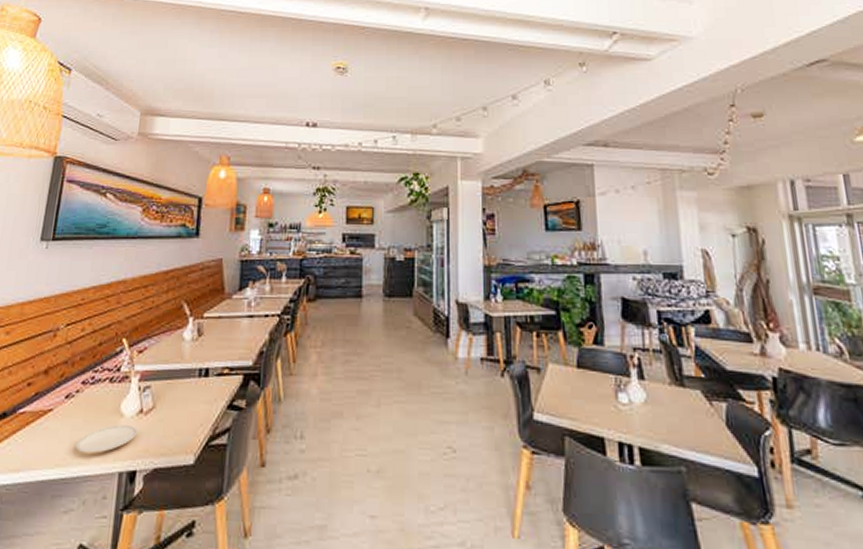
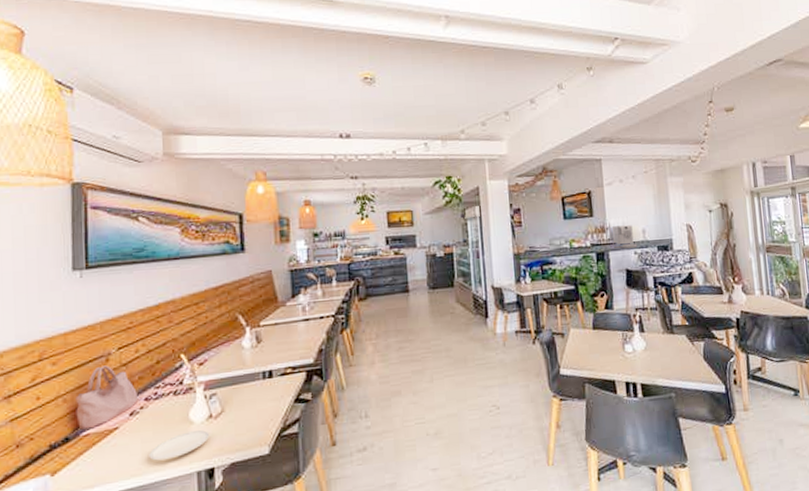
handbag: none [16,341,76,408] -> present [75,365,138,431]
coffee machine: none [604,244,637,272] -> present [611,225,638,249]

